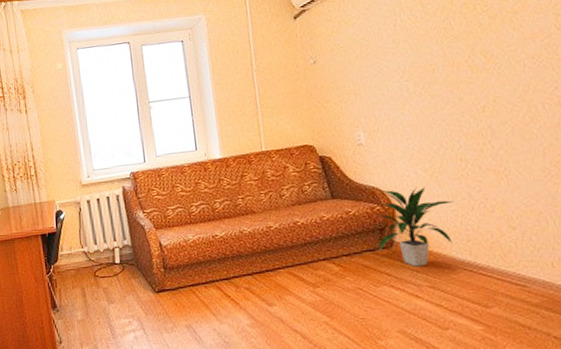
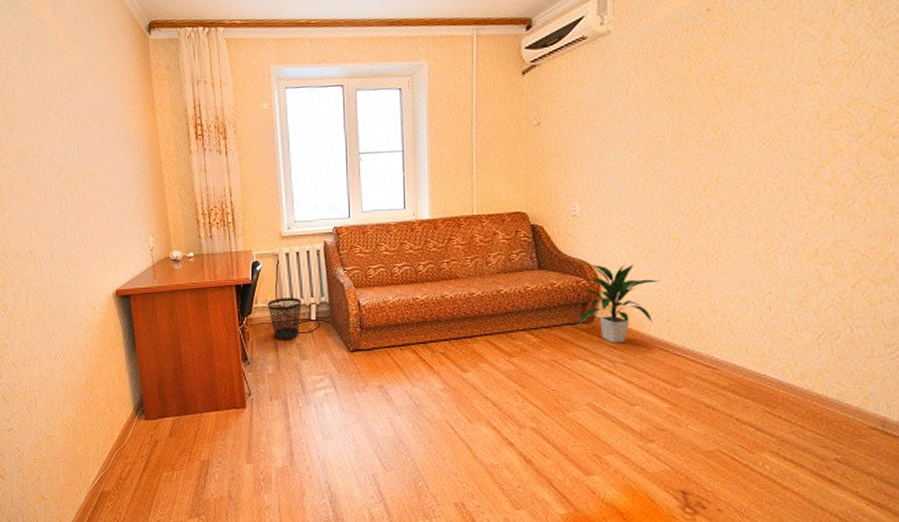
wastebasket: none [72,243,106,286] -> present [267,298,302,340]

